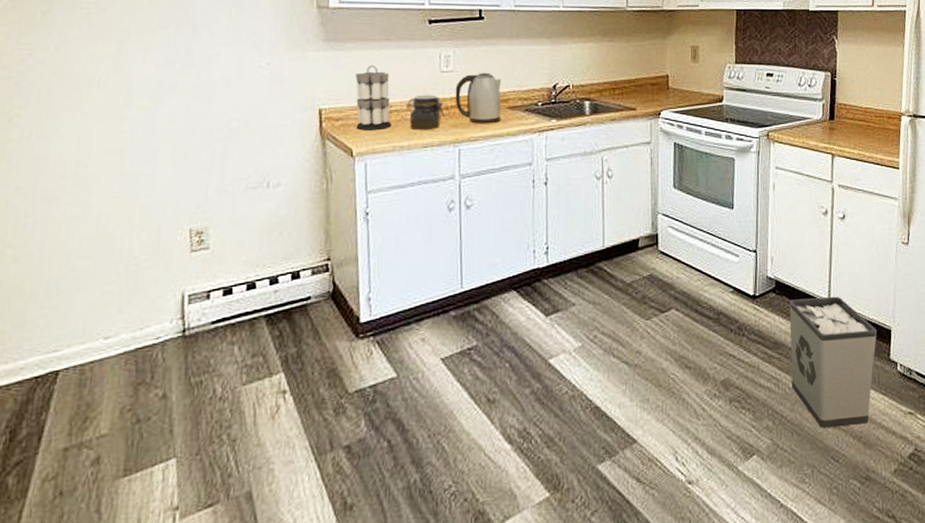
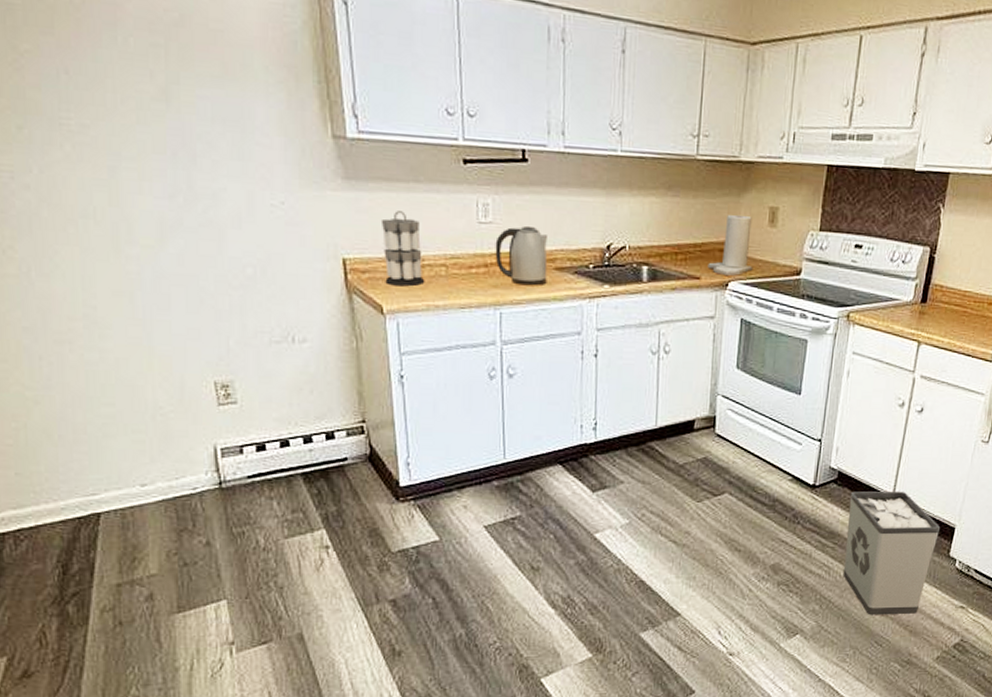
jar: present [406,94,444,131] -> none [441,248,483,290]
paper towel: none [642,53,681,106] -> present [707,214,753,277]

